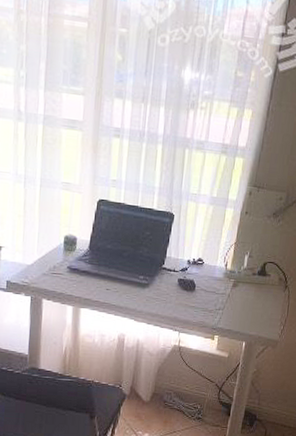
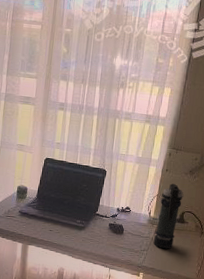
smoke grenade: none [230,229,266,307] -> present [153,183,184,249]

